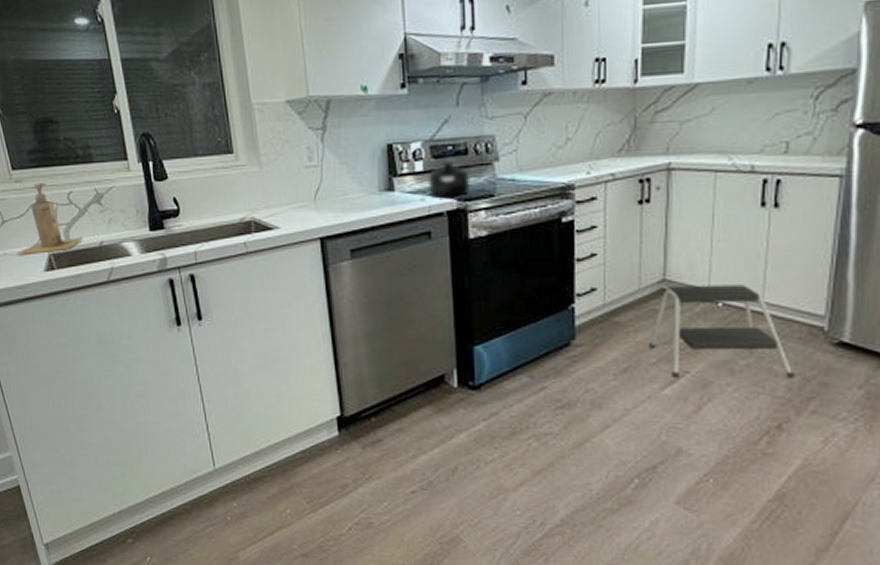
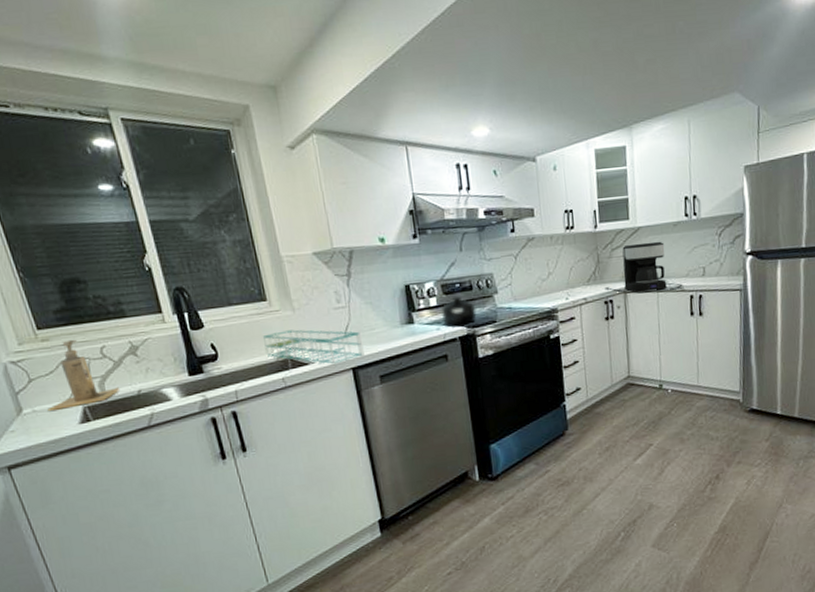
dish rack: none [226,188,335,233] -> present [262,330,365,366]
coffee maker: none [641,103,753,173] -> present [604,241,683,294]
step stool: present [648,284,794,379] -> none [622,374,724,450]

